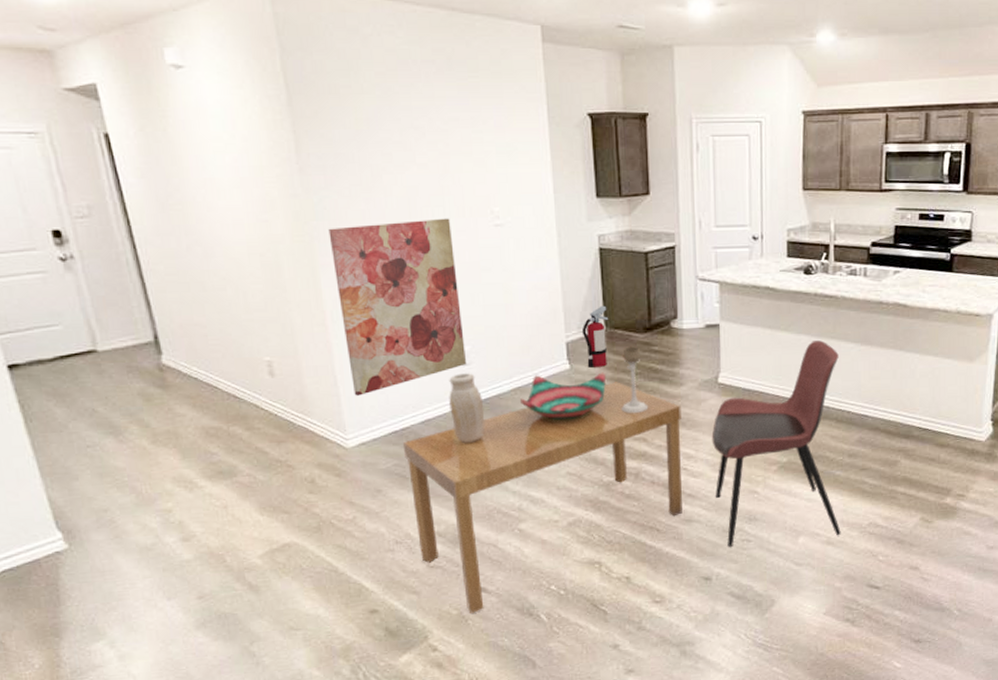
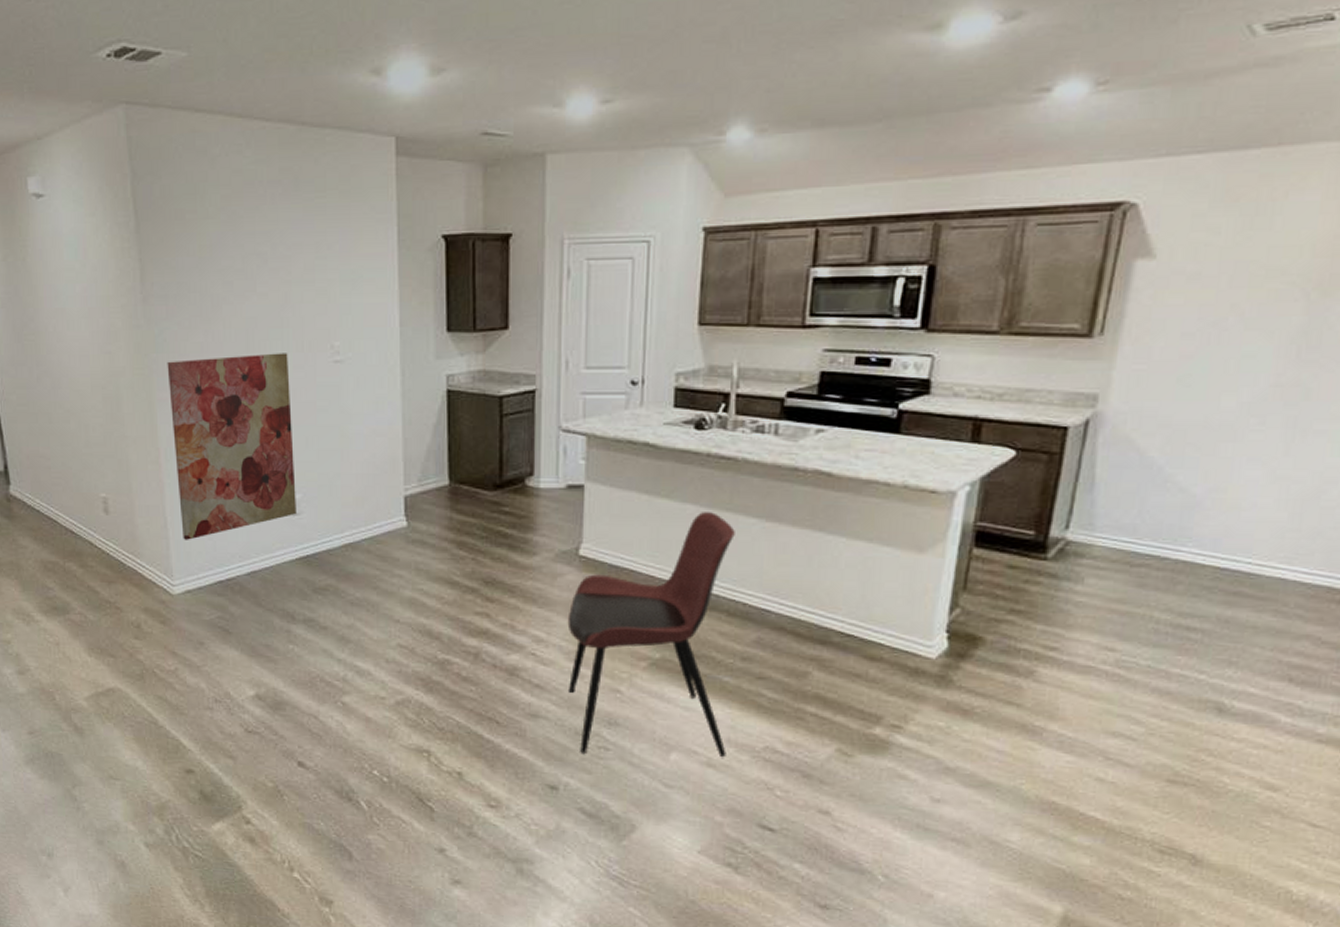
dining table: present [404,382,682,613] -> none [228,545,533,788]
vase: present [449,373,485,443] -> none [277,524,313,600]
decorative bowl: present [520,372,606,420] -> none [351,531,446,584]
fire extinguisher: present [581,305,609,368] -> none [422,456,454,527]
candle holder: present [621,346,649,414] -> none [462,505,494,584]

